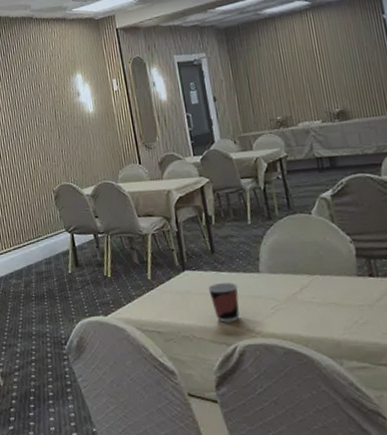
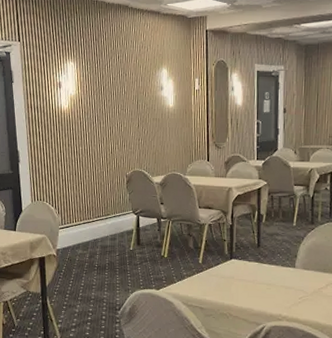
cup: present [208,283,240,323] -> none [249,273,275,306]

